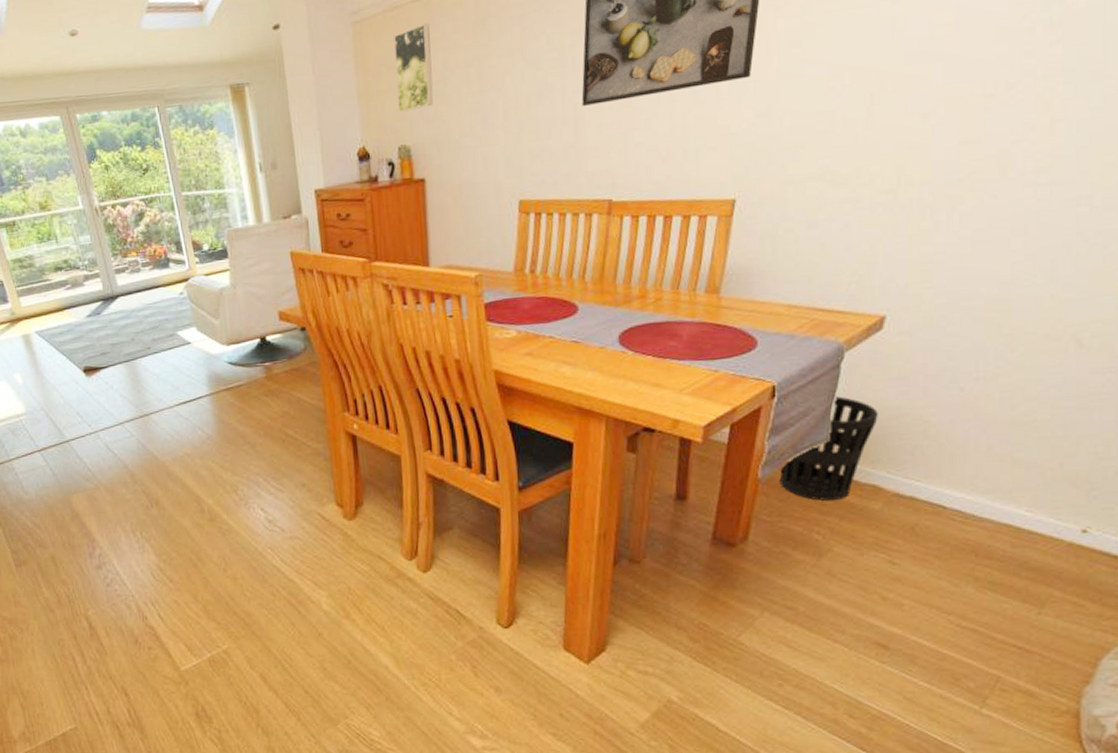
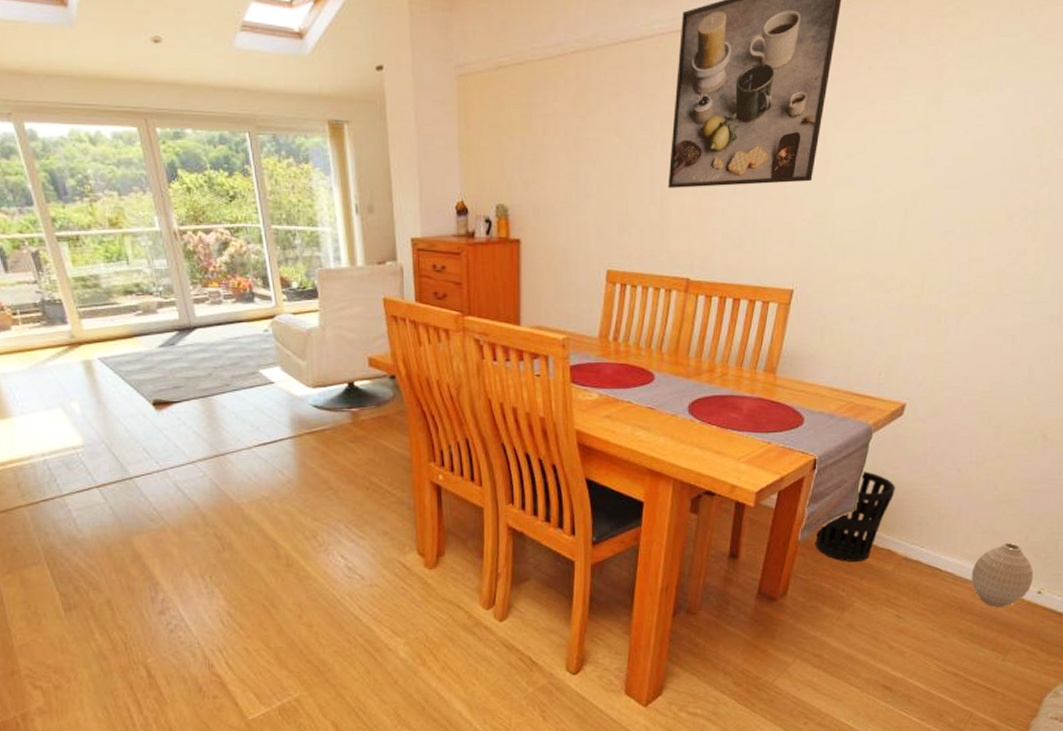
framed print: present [394,23,434,112] -> none [497,87,532,171]
vase: none [987,471,1075,550] -> present [971,542,1034,607]

